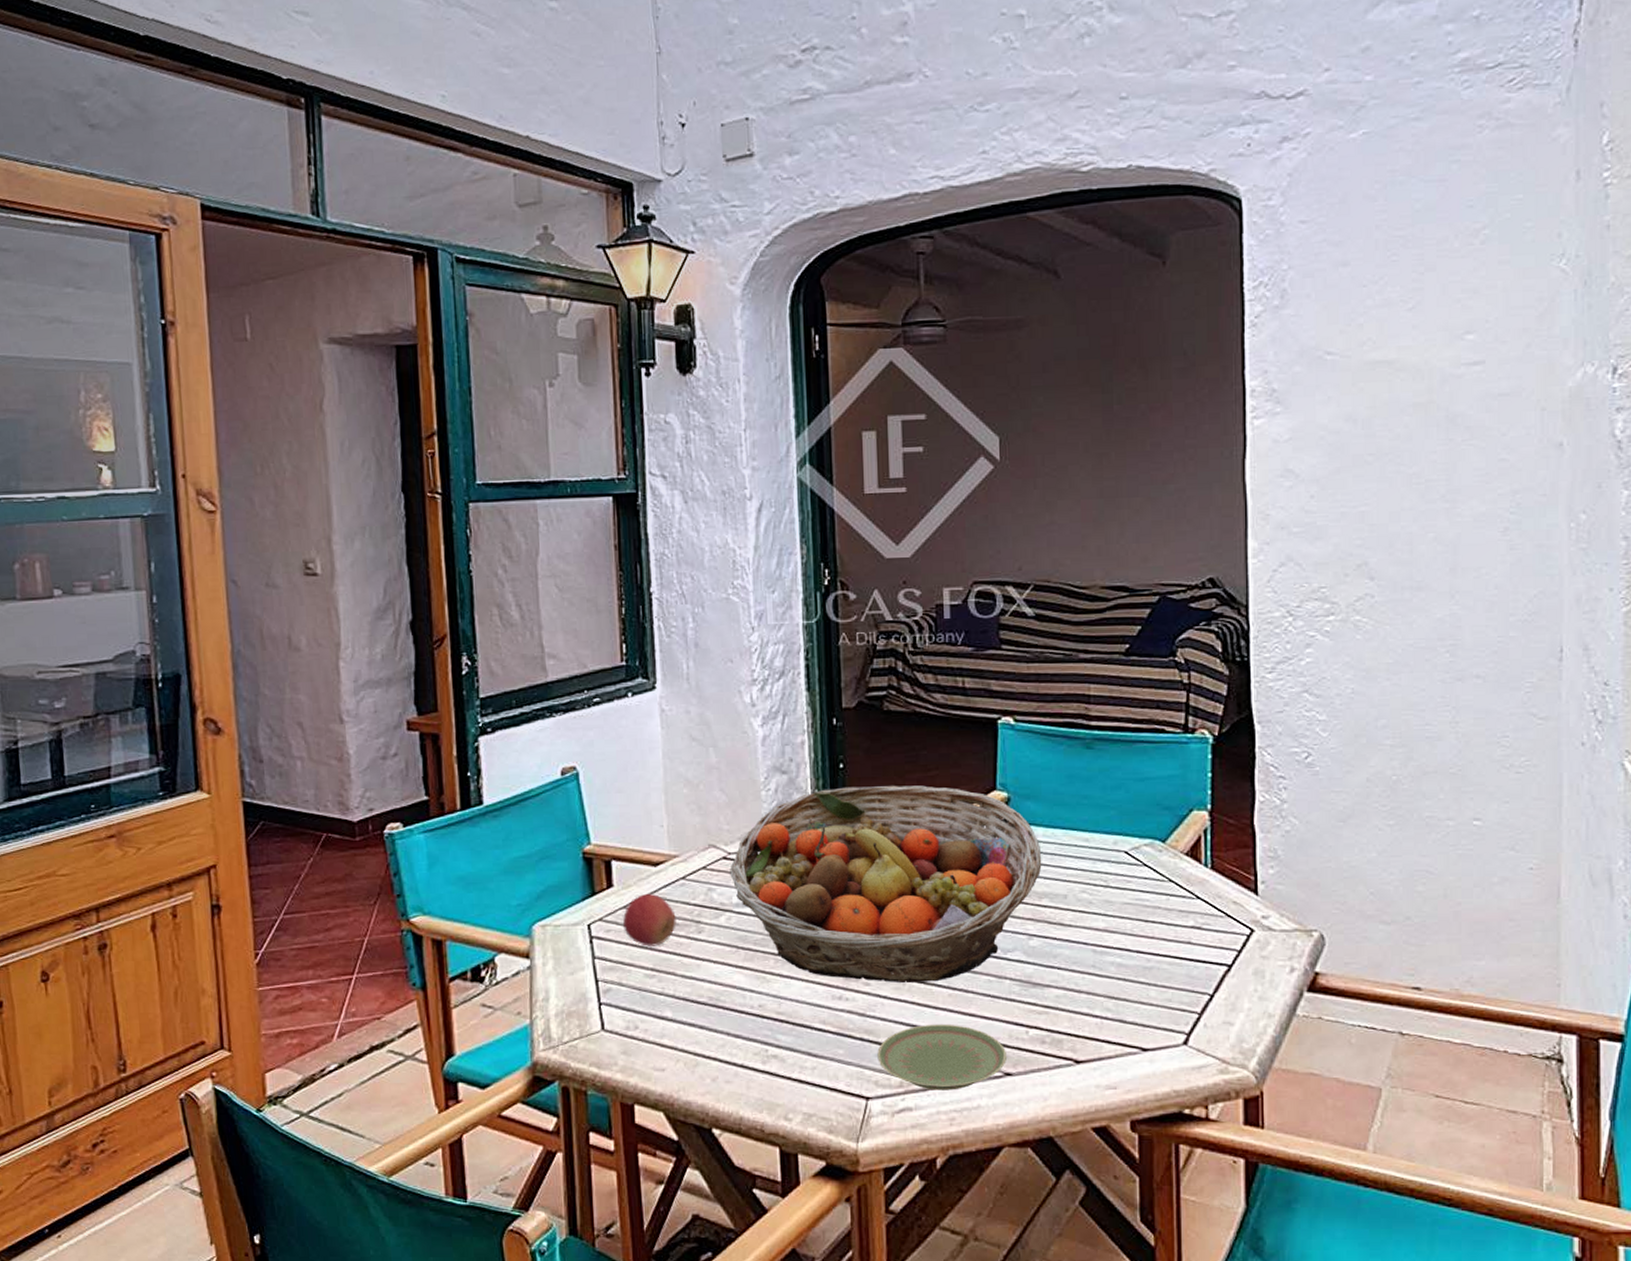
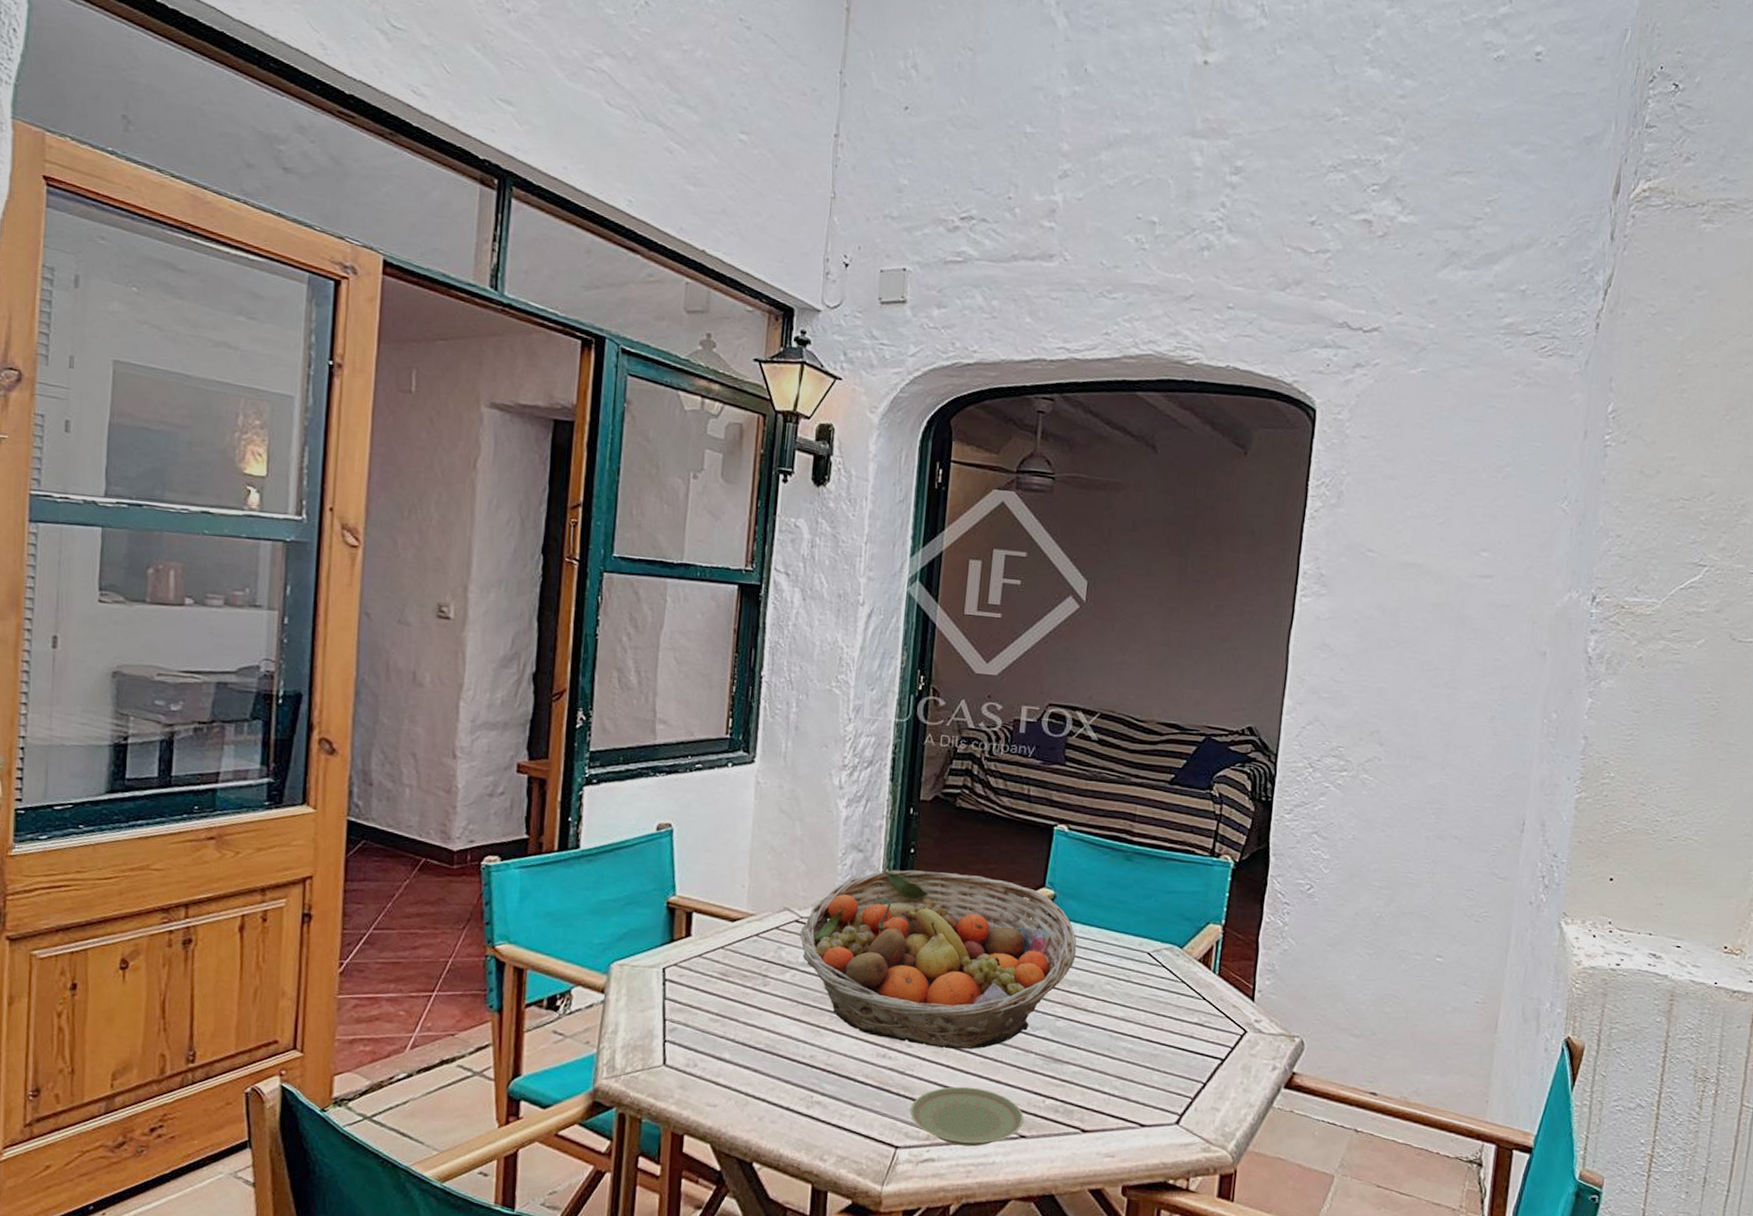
apple: present [622,893,676,947] -> none [695,945,746,994]

